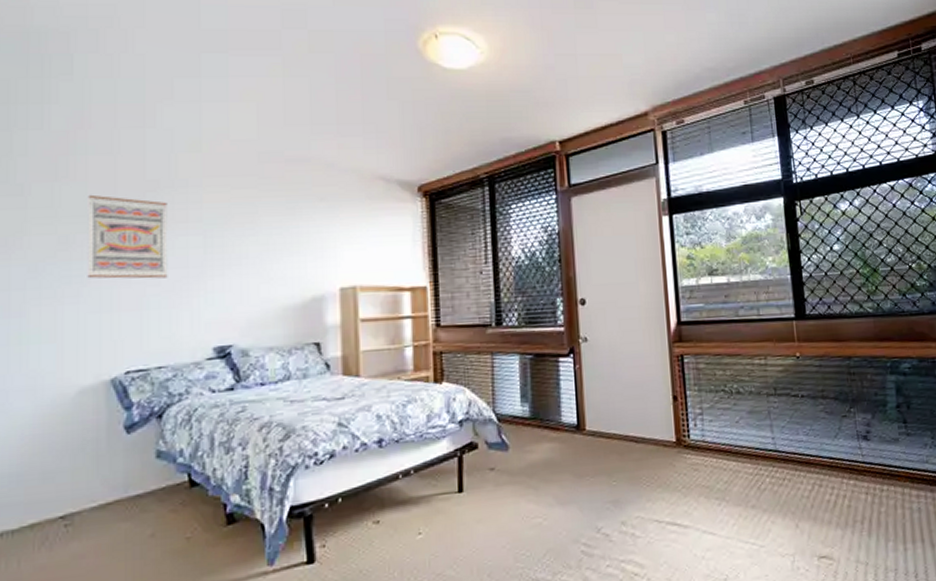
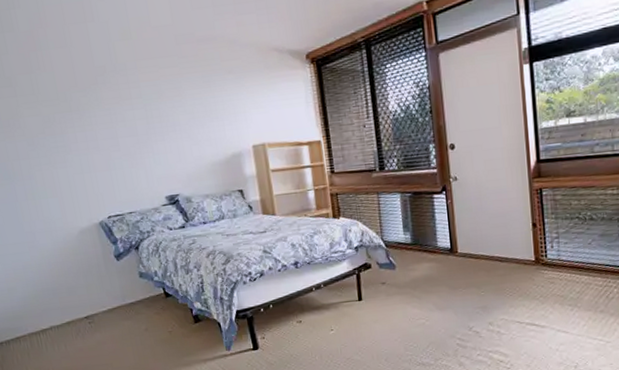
wall art: present [87,194,168,279] -> none [56,81,125,148]

